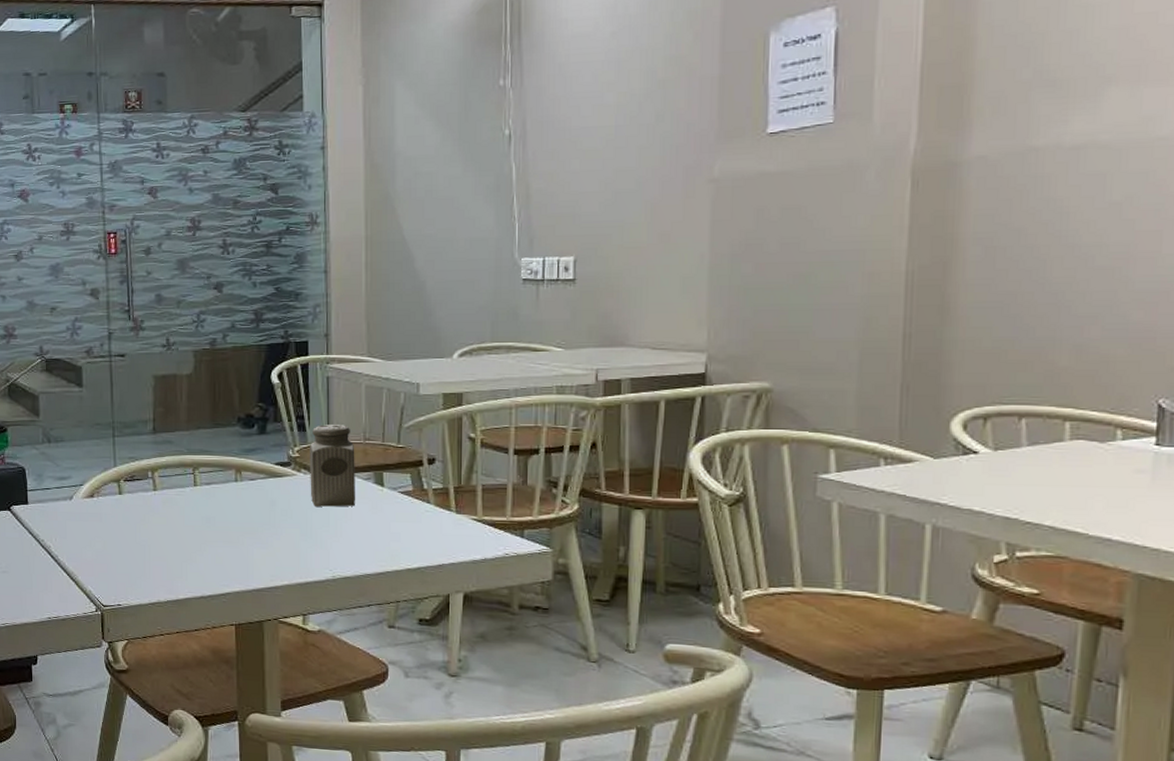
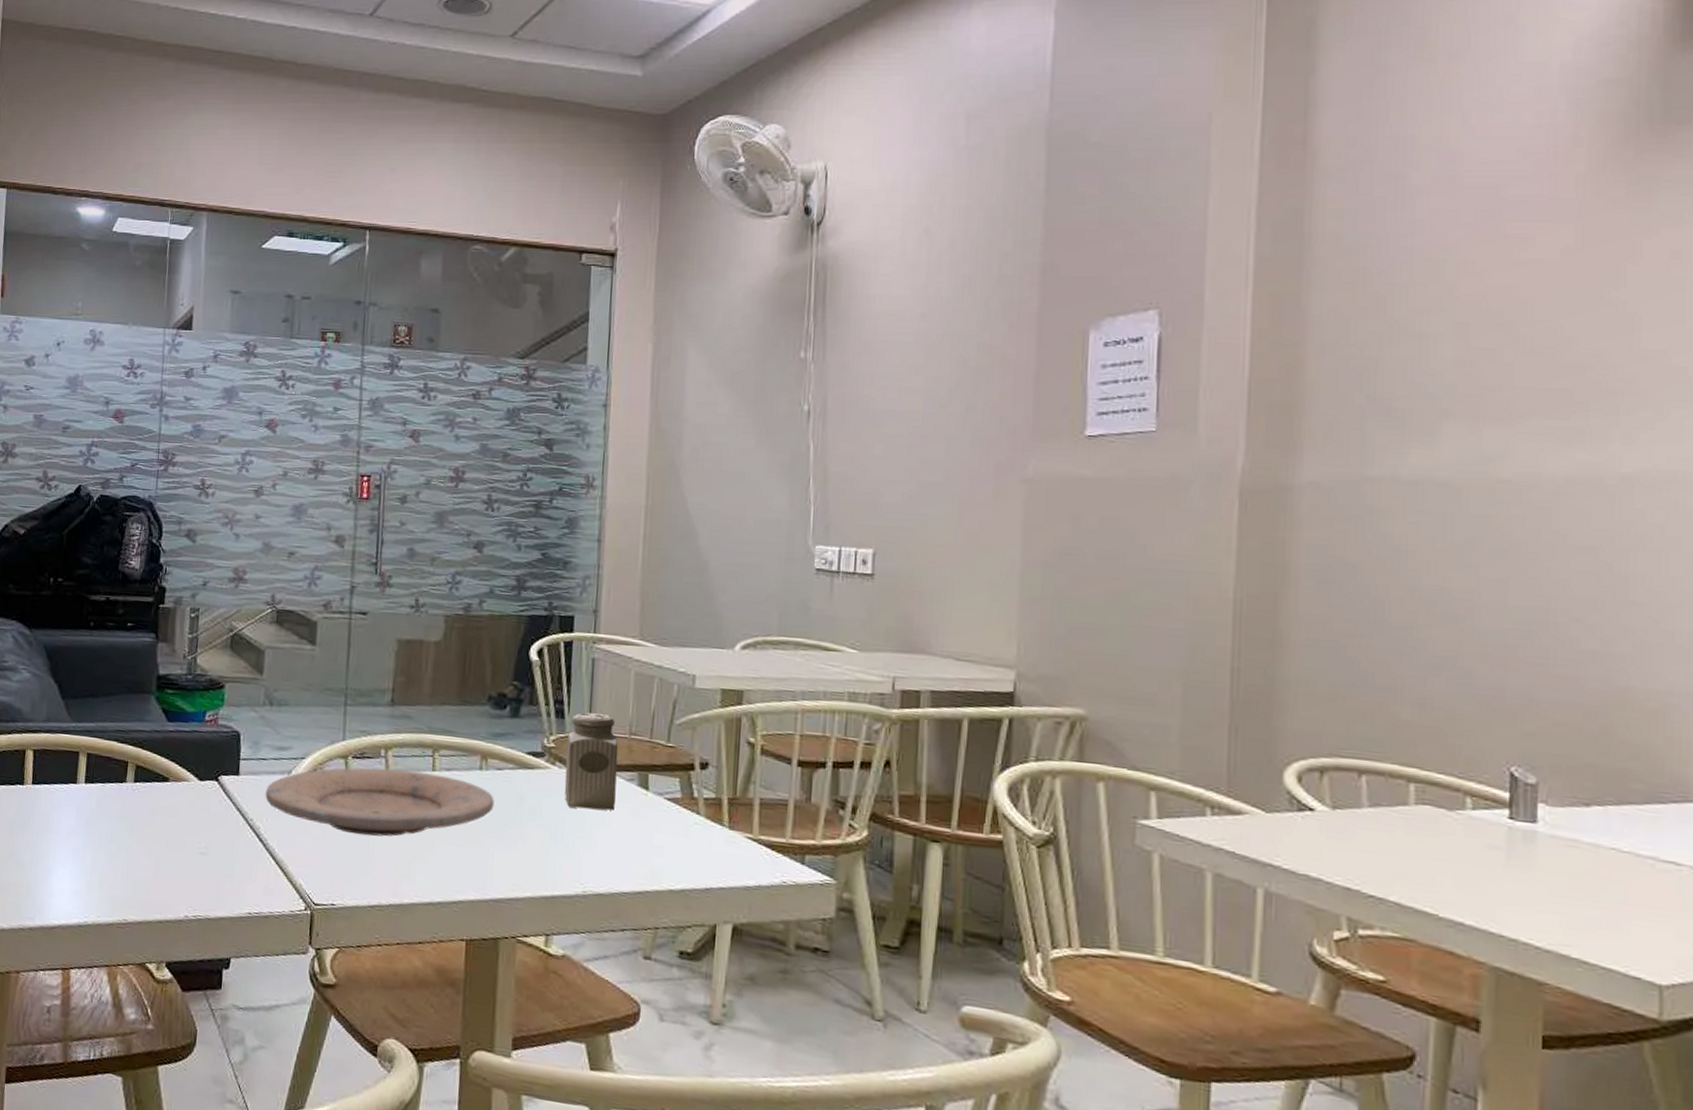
plate: none [52,487,250,546] -> present [265,767,494,837]

